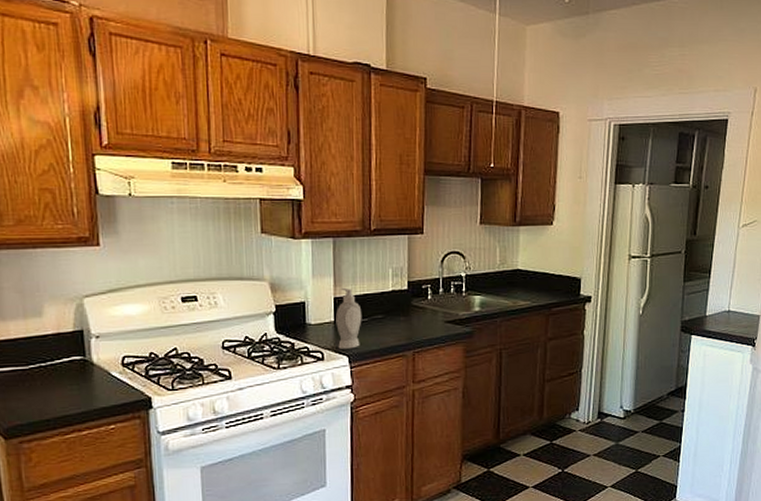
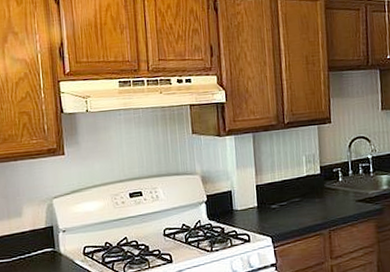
soap bottle: present [335,287,362,349] -> none [258,175,282,231]

